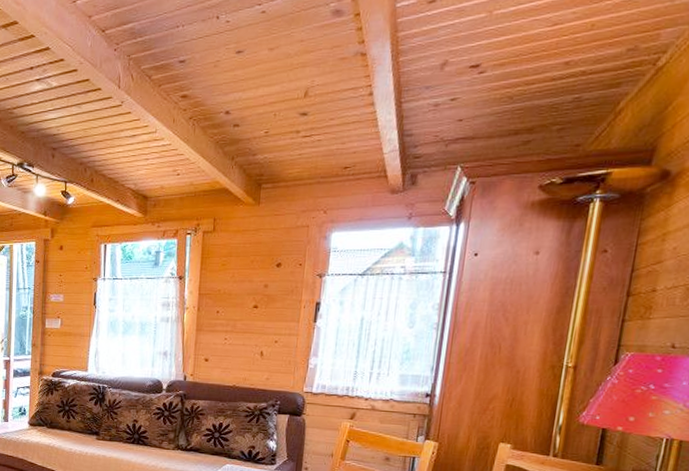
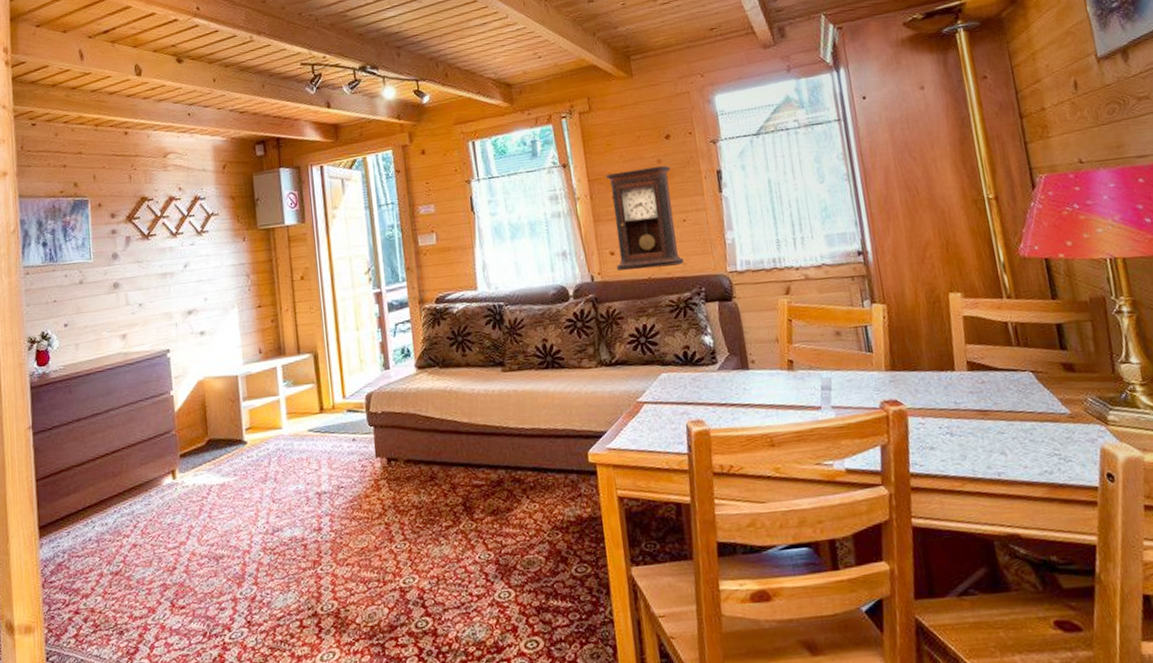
pendulum clock: none [207,290,275,379] -> present [605,165,685,271]

